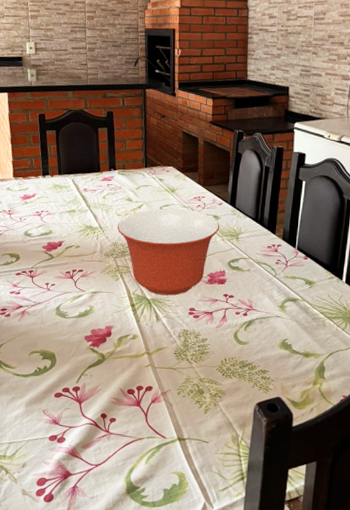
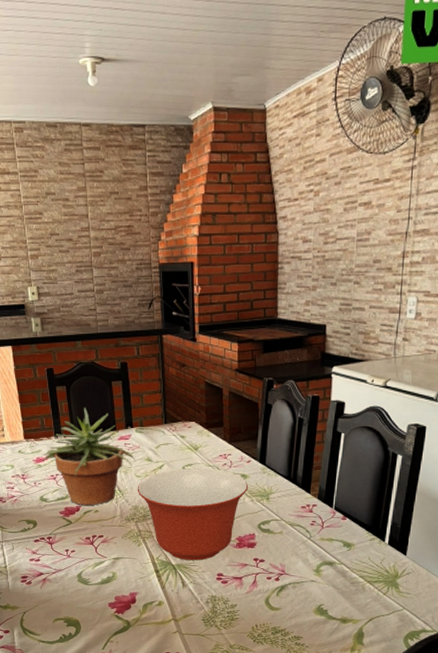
potted plant: none [28,150,117,242] -> present [41,407,136,506]

